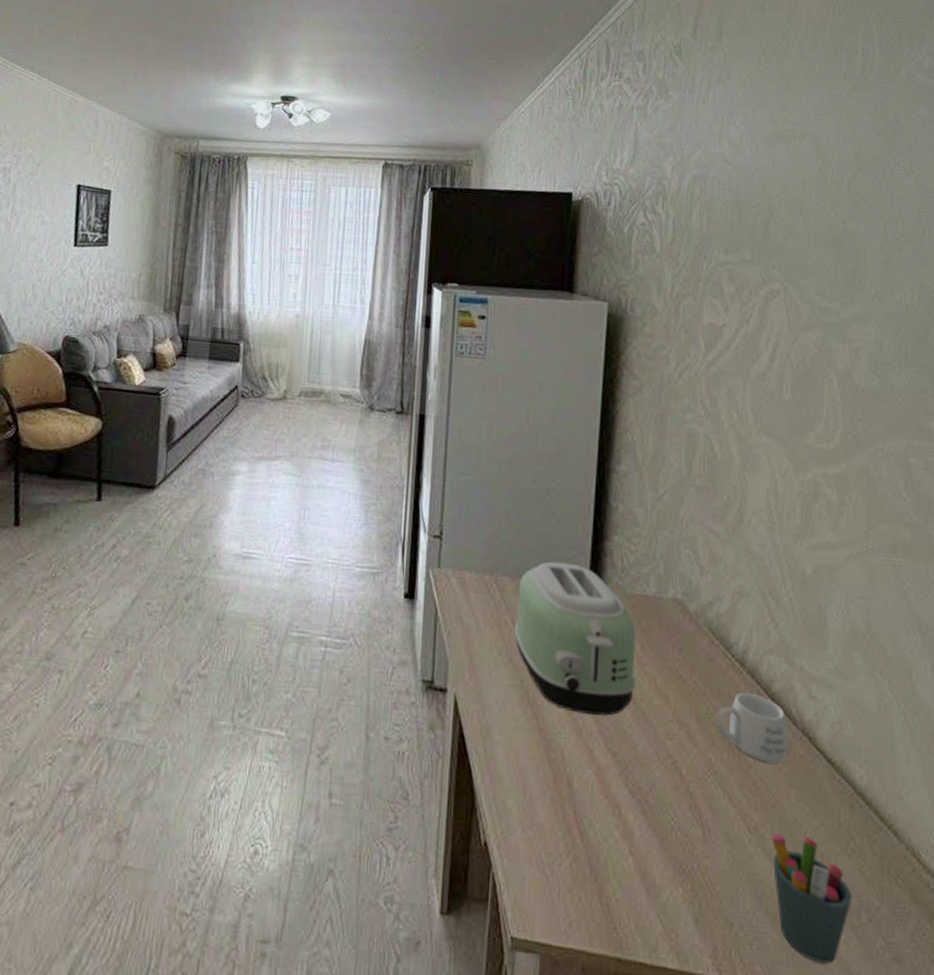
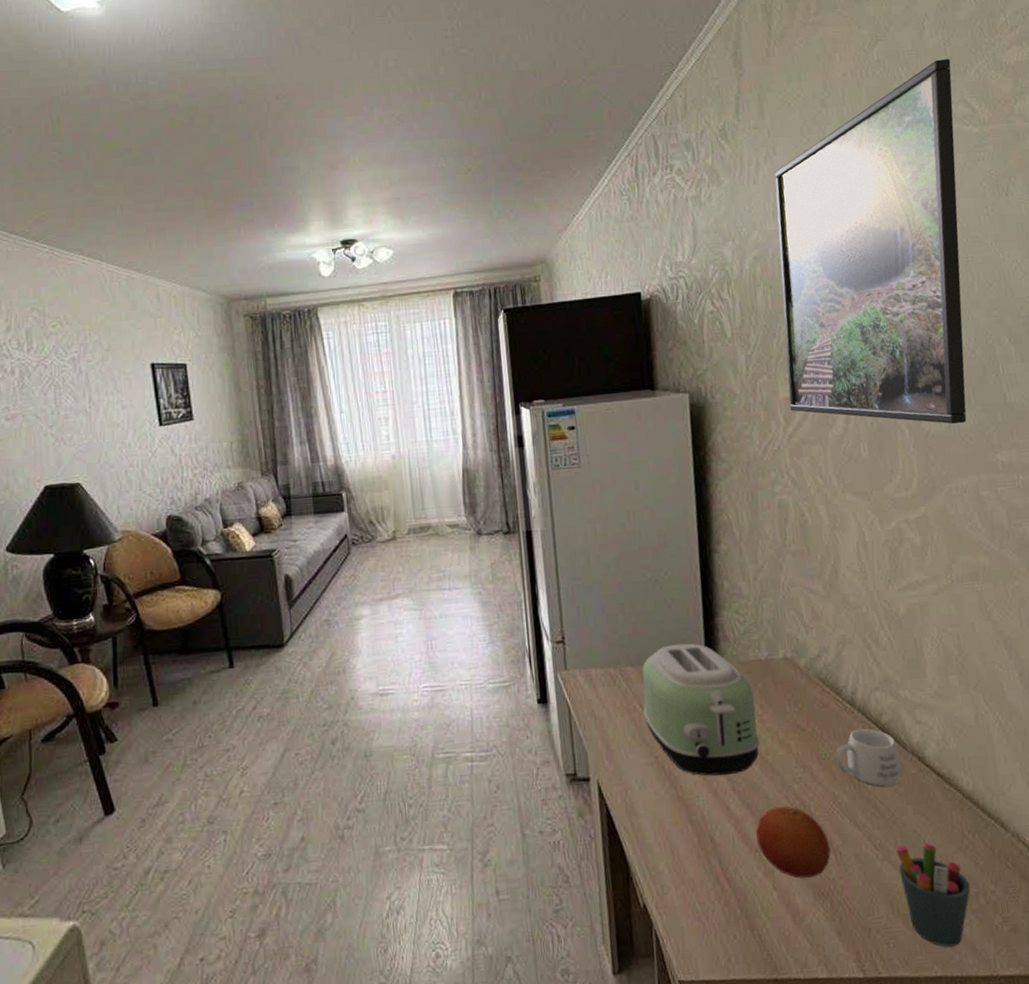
fruit: none [618,761,698,850] -> present [756,806,831,879]
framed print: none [712,10,922,383] -> present [774,58,967,424]

